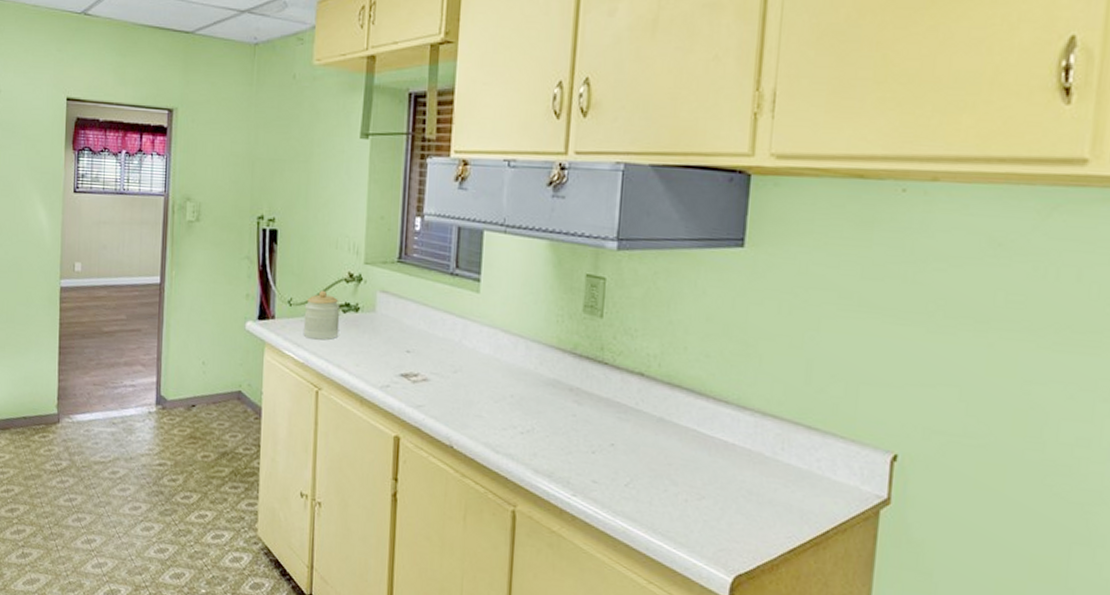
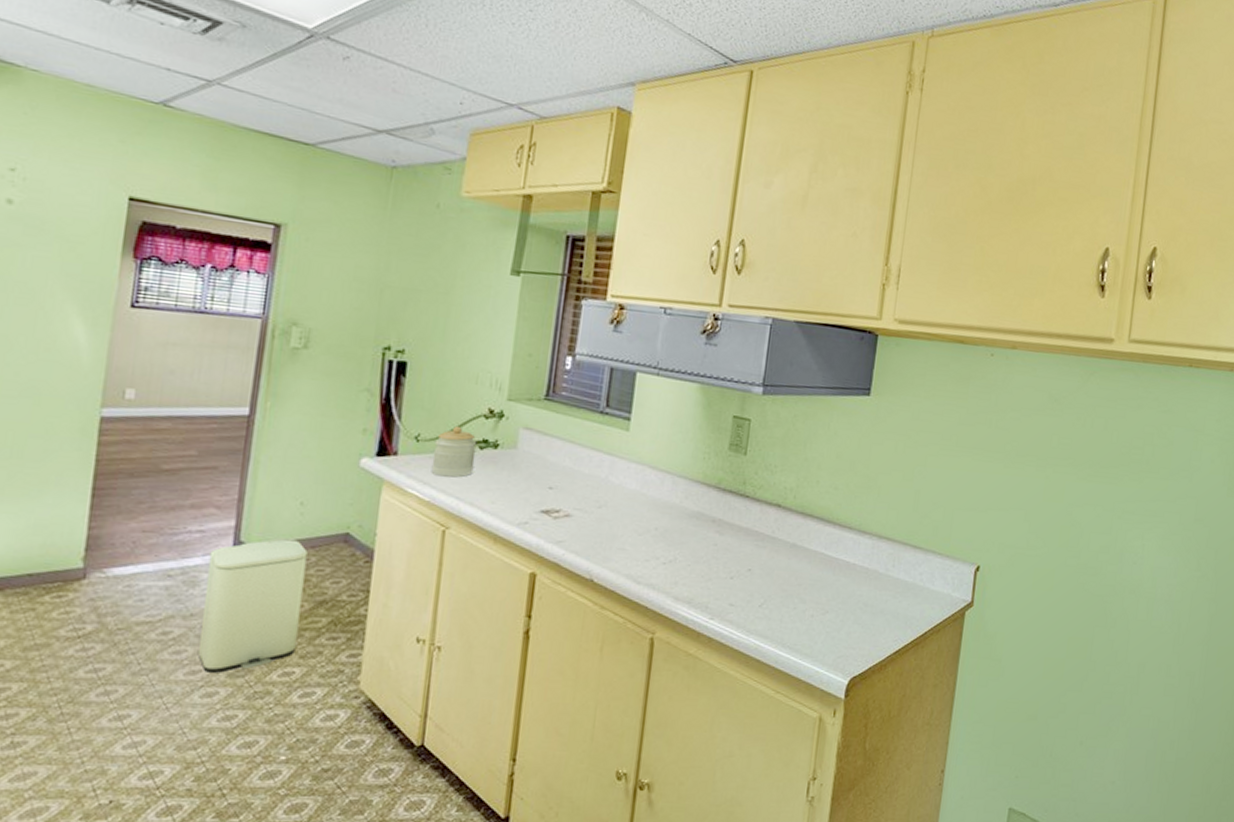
pedal bin: none [137,395,211,510] -> present [198,539,308,673]

